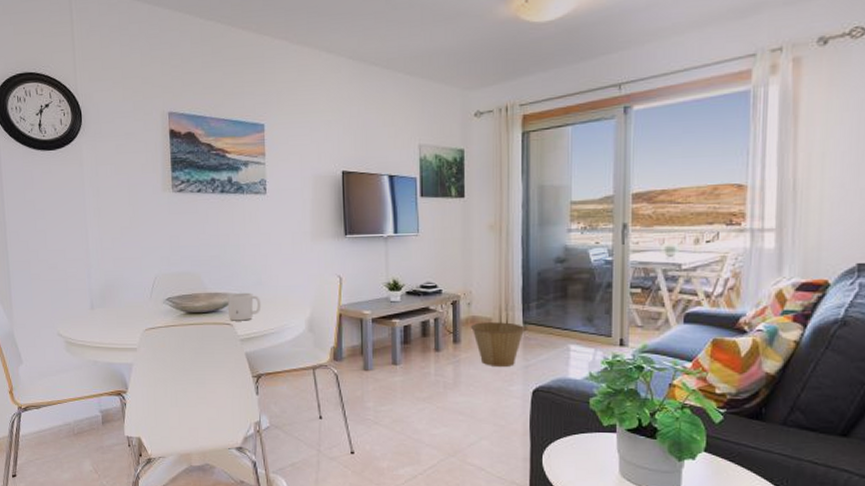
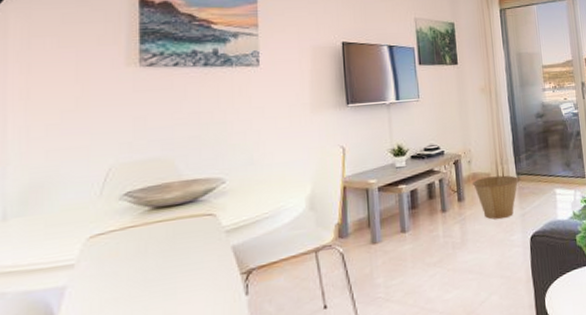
mug: present [227,292,262,321] -> none [209,174,253,210]

